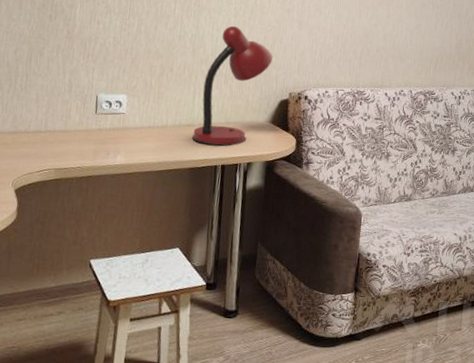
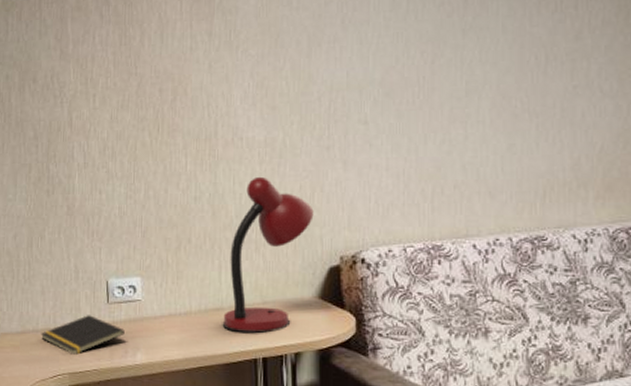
notepad: none [31,122,109,154] -> present [40,315,125,355]

